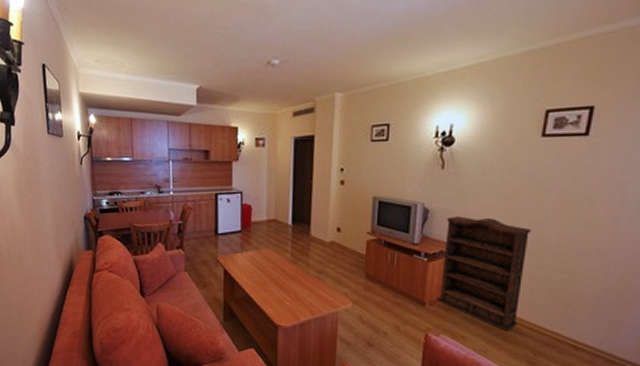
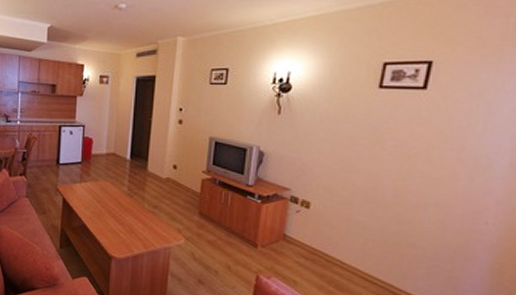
bookshelf: present [438,216,531,331] -> none [271,161,366,279]

